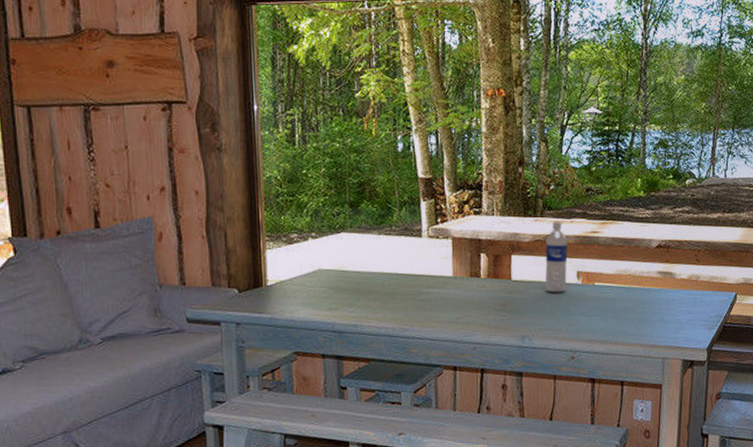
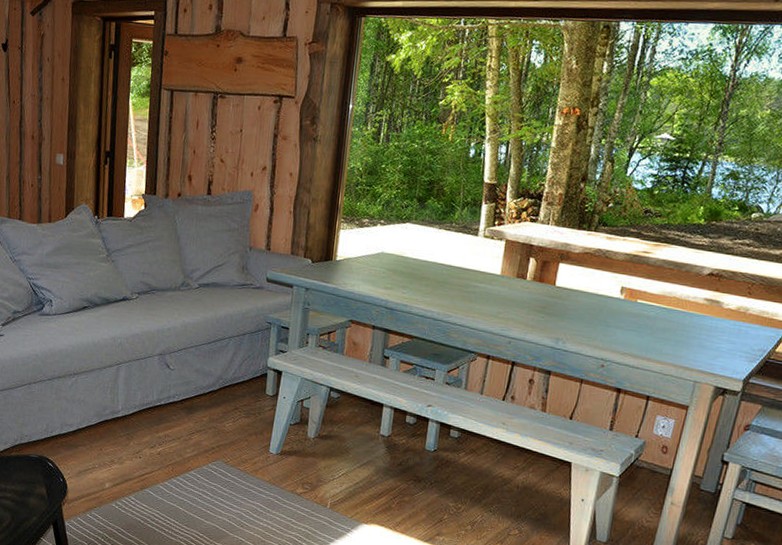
water bottle: present [545,221,568,293] -> none [588,237,617,305]

